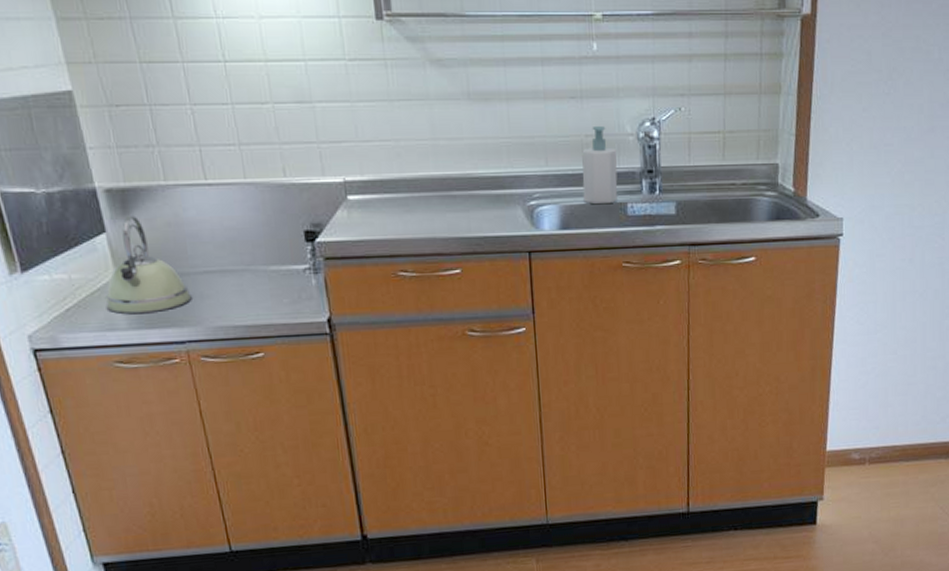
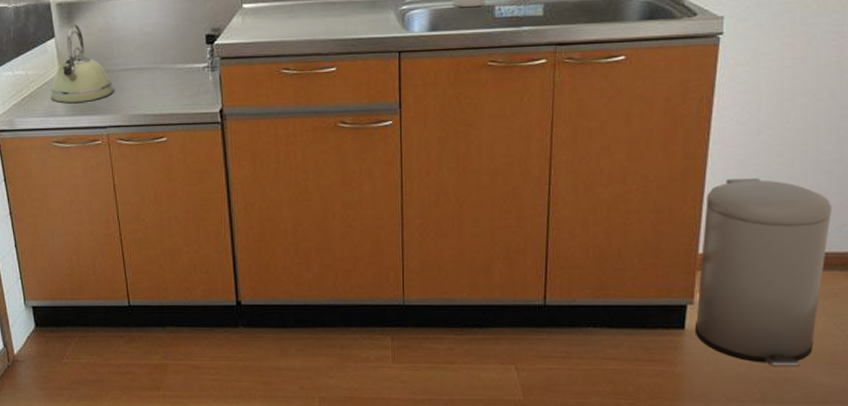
pedal bin: none [825,375,938,553] -> present [694,177,833,367]

